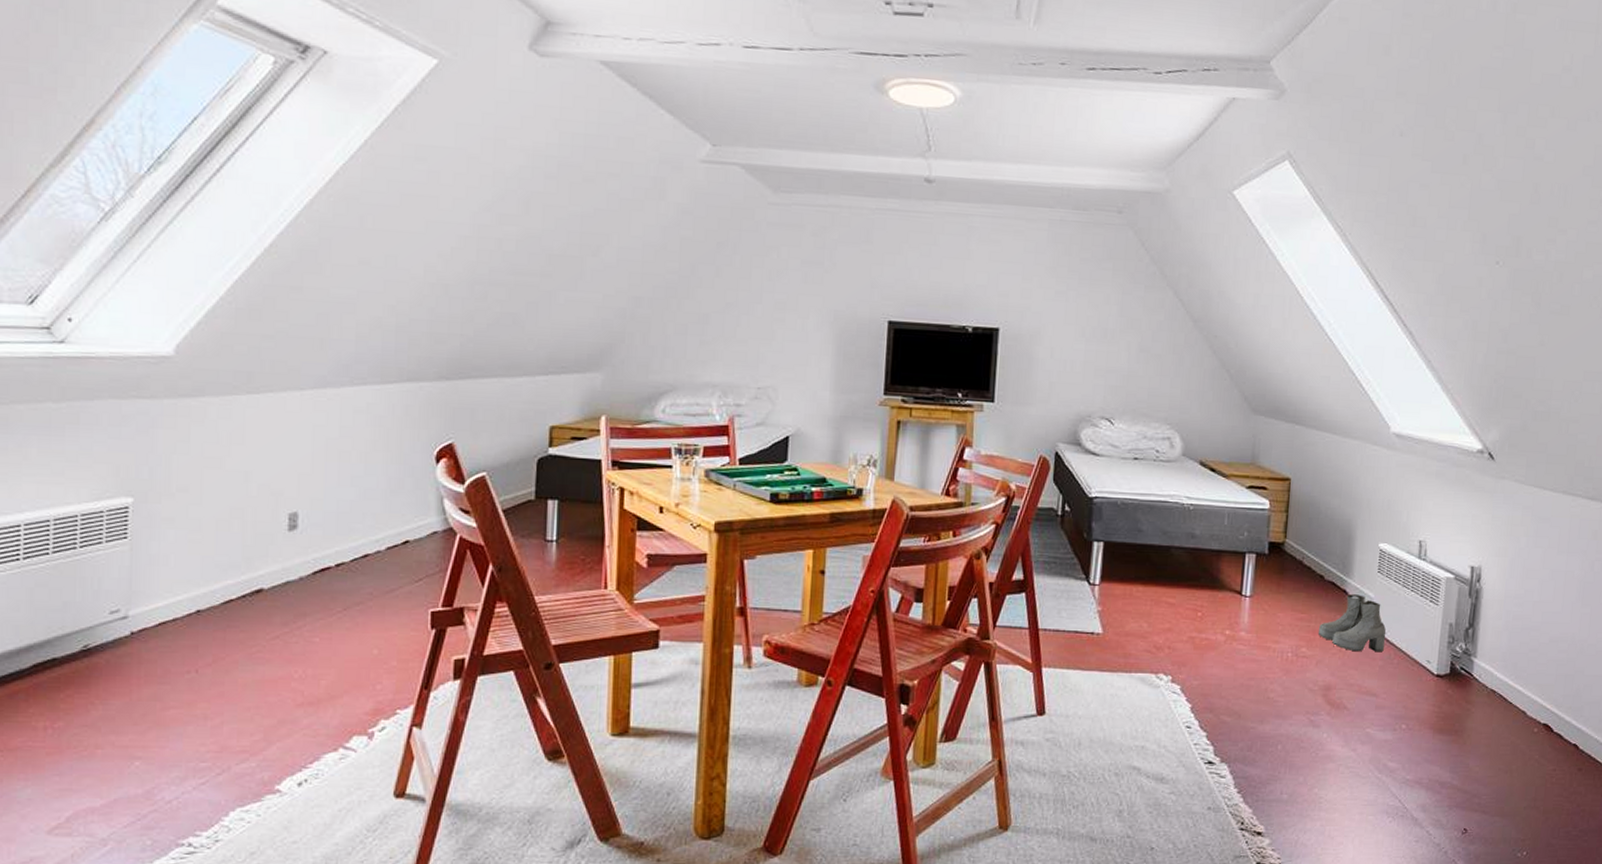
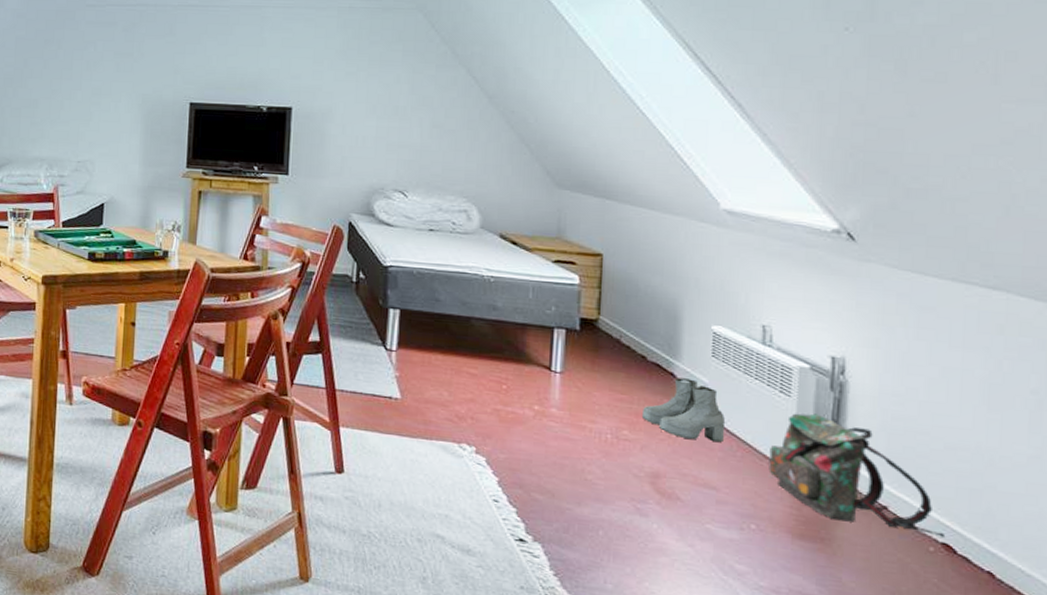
backpack: none [1418,619,1545,719] -> present [769,413,944,537]

